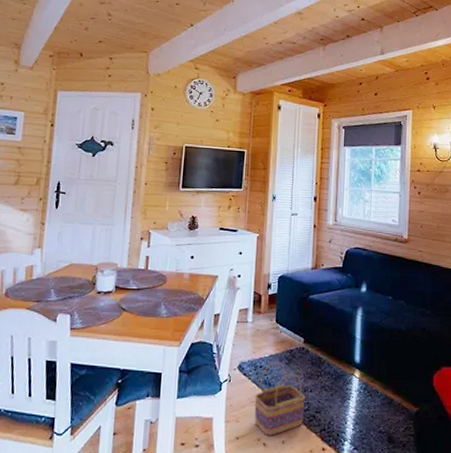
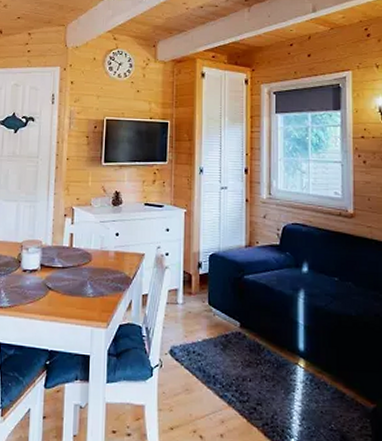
basket: present [254,362,305,436] -> none [188,347,244,428]

